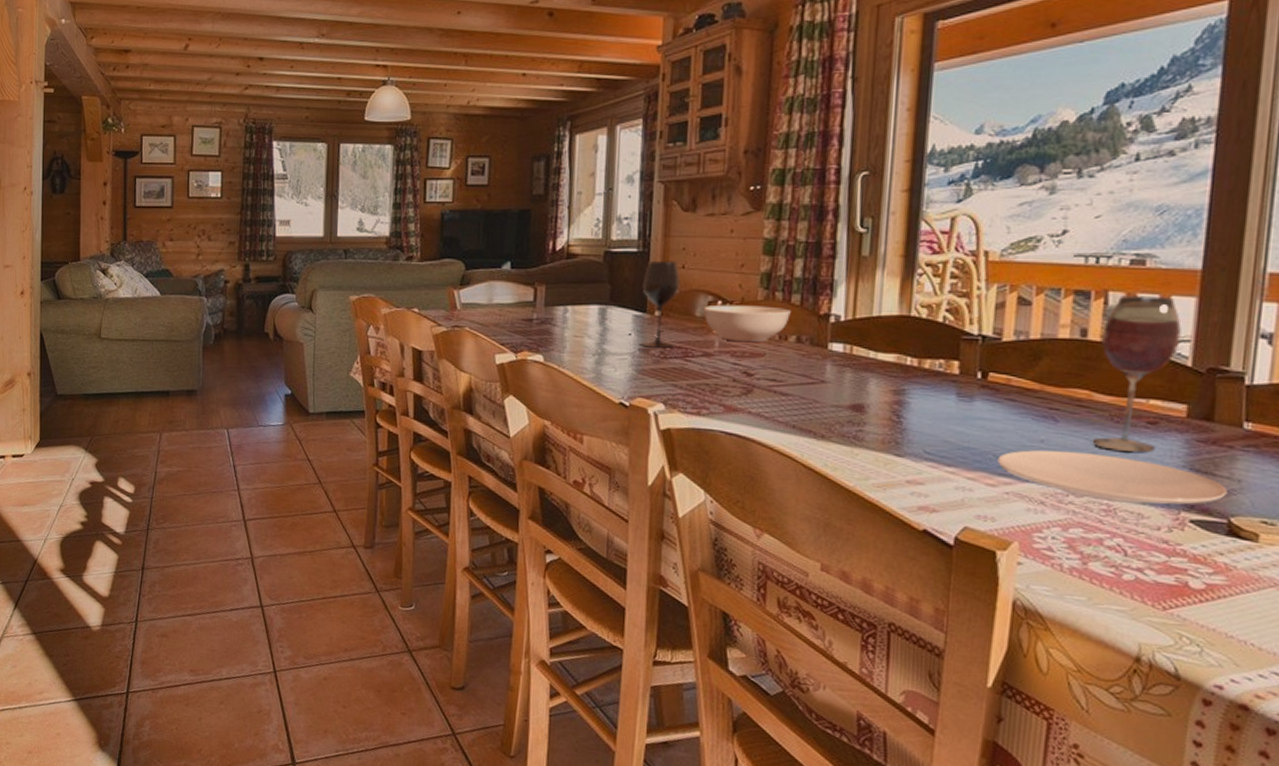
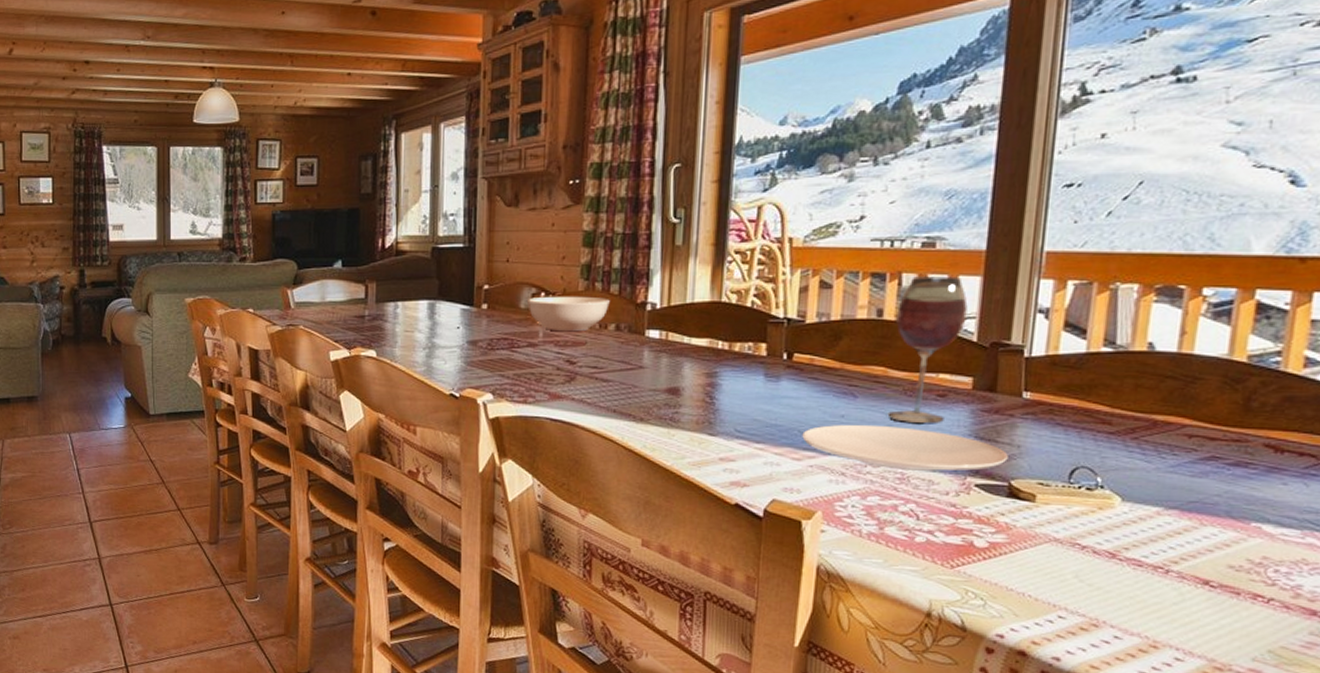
wineglass: present [640,260,681,348] -> none [468,255,505,340]

